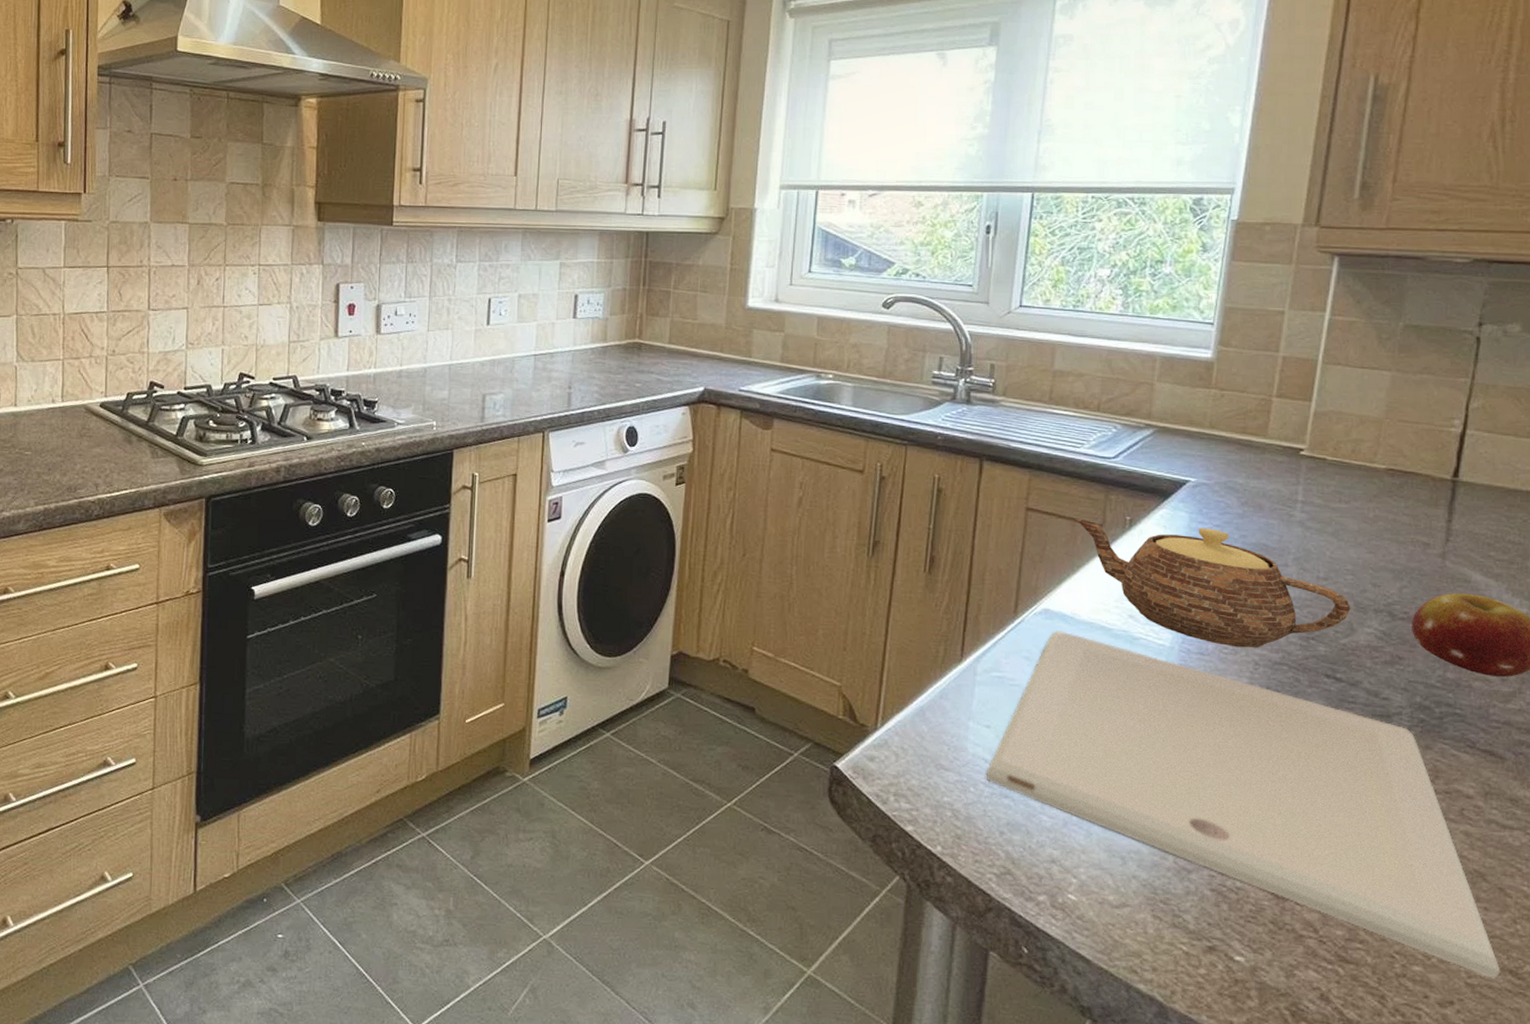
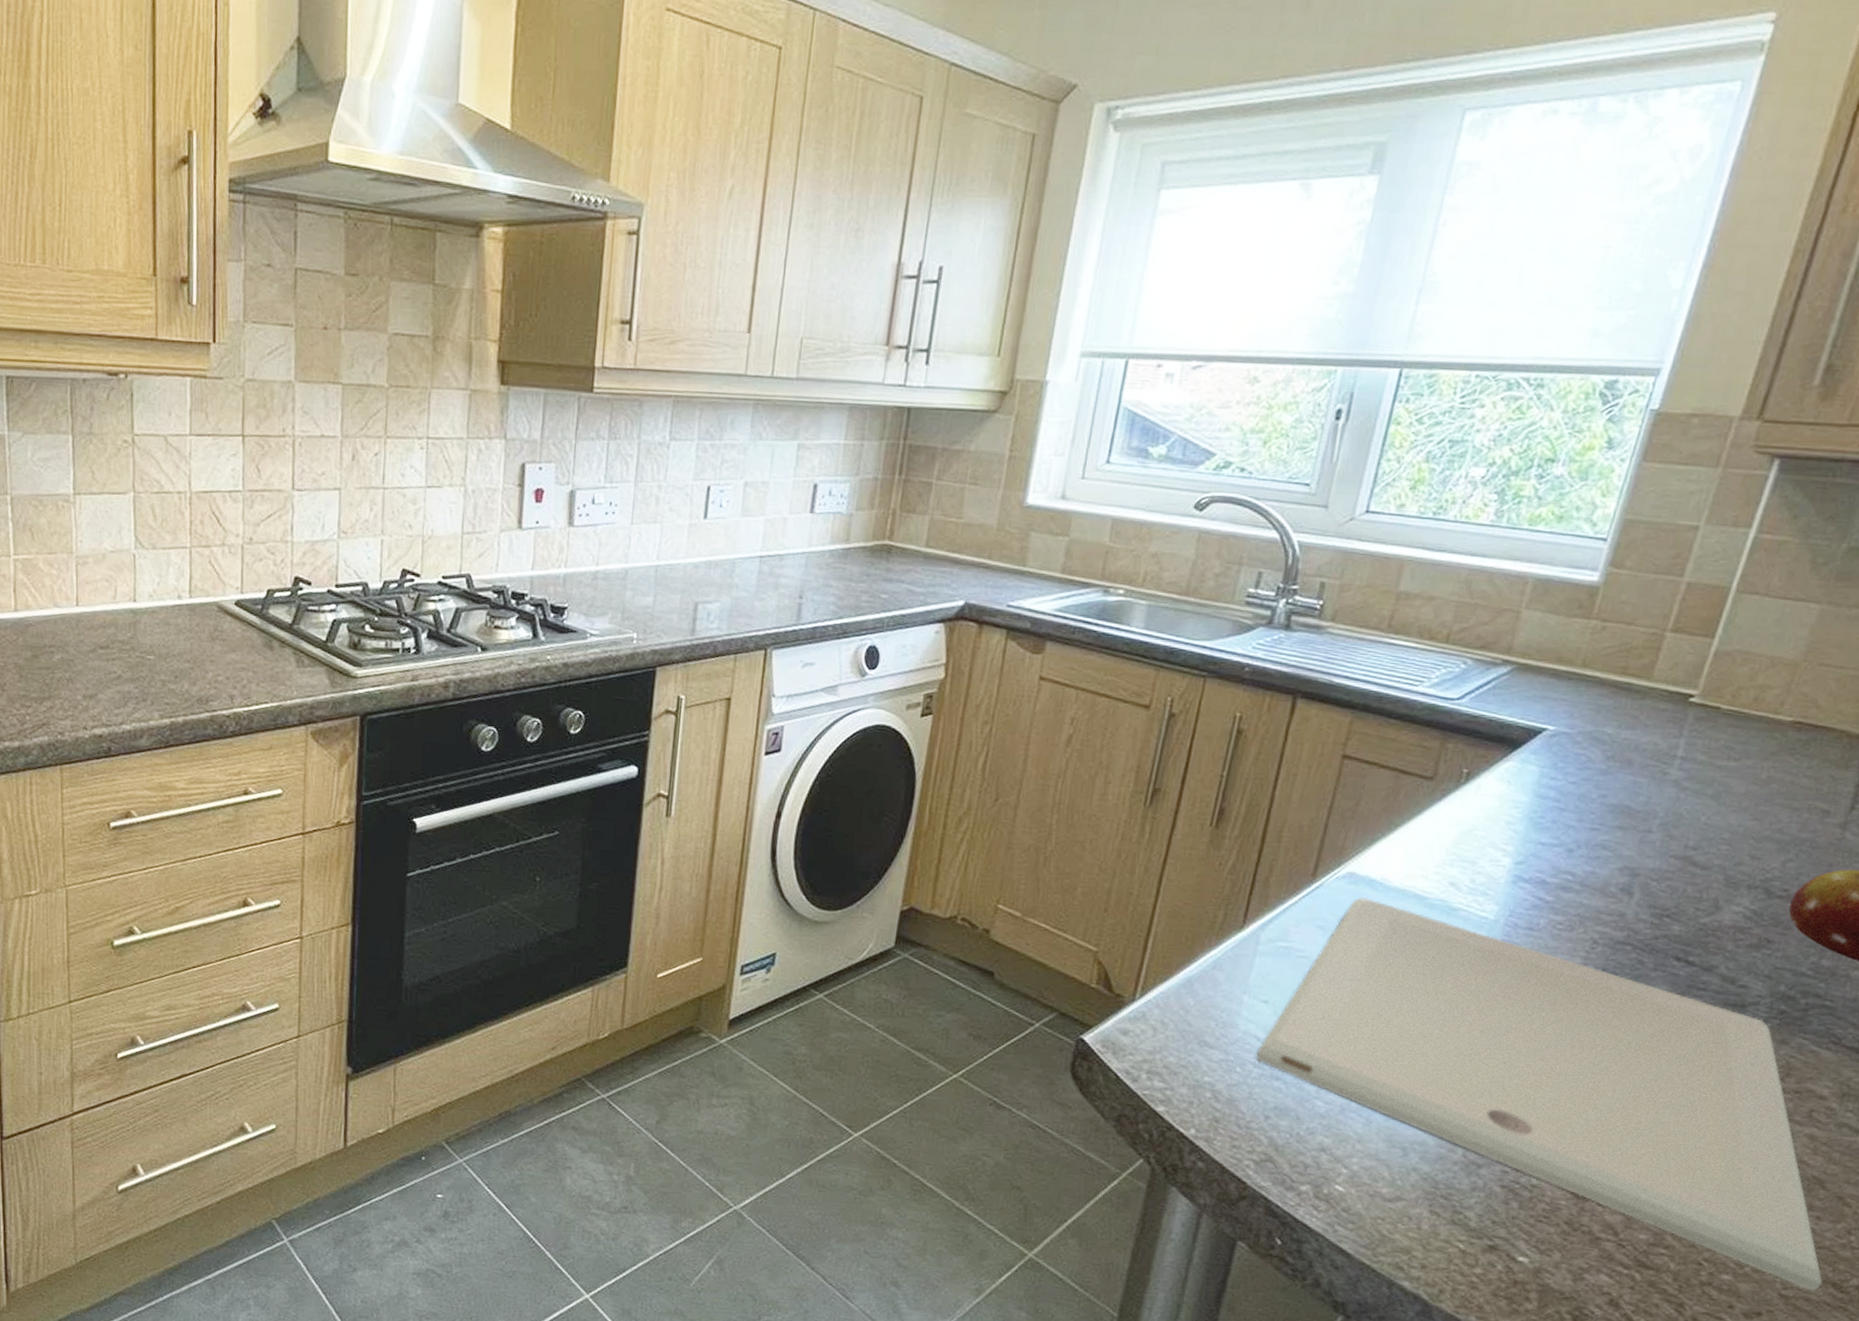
teapot: present [1074,518,1351,648] -> none [1399,768,1720,924]

